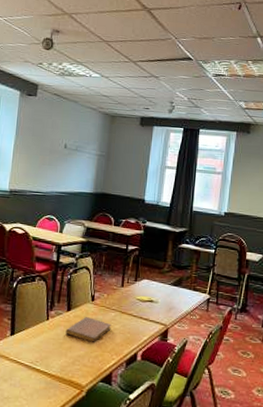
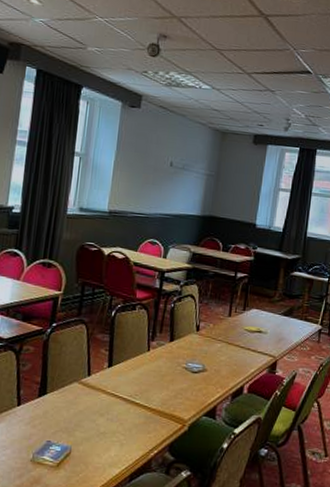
notebook: present [65,317,111,343] -> none [167,348,217,376]

